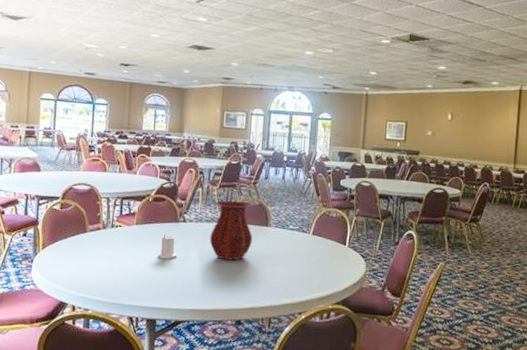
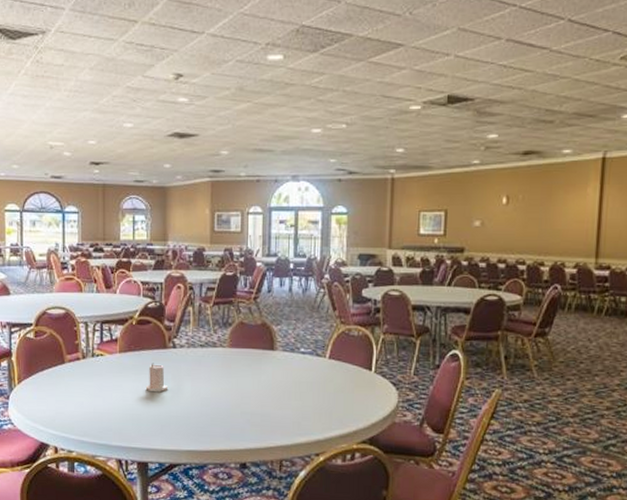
vase: present [209,201,254,261] -> none [205,321,256,392]

